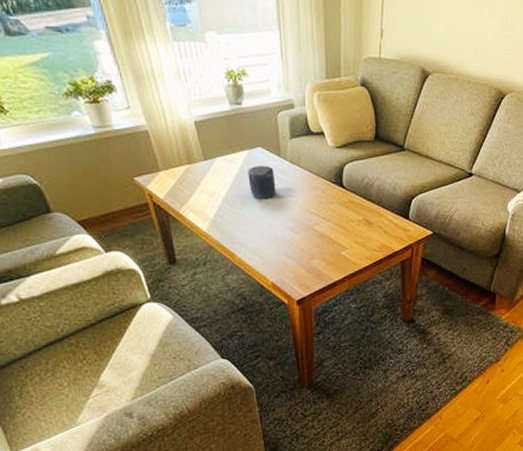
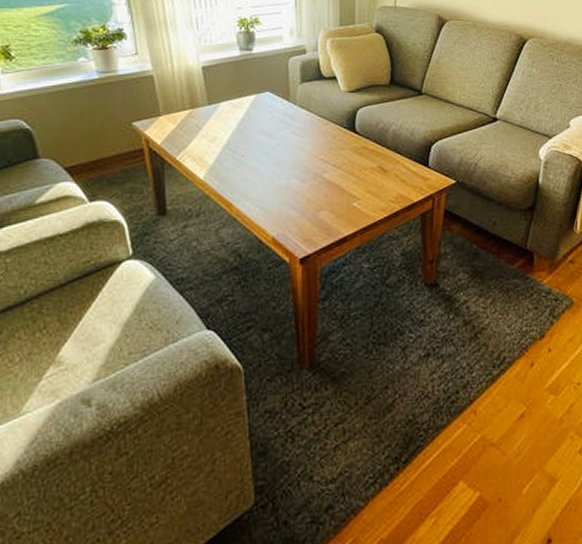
candle: present [247,166,276,199] -> none [253,111,283,145]

